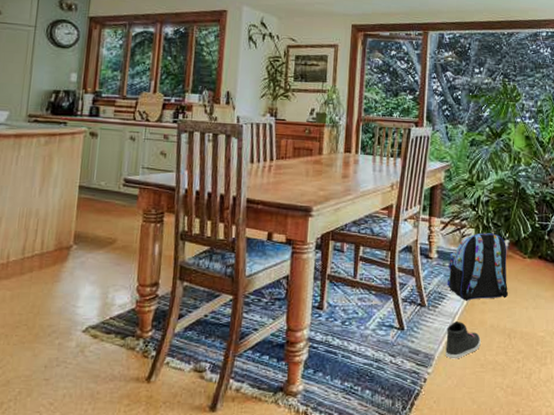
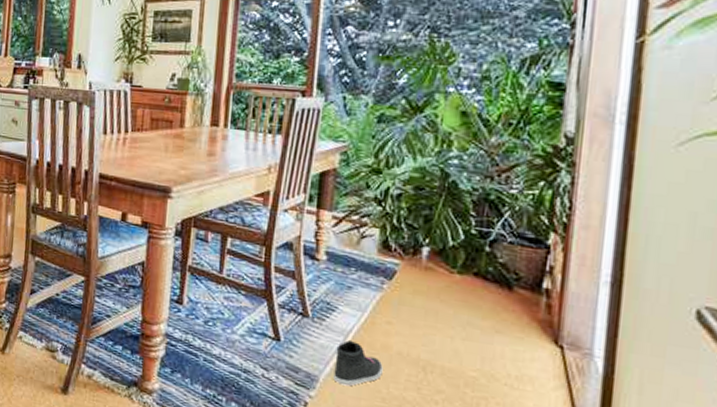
backpack: present [446,233,509,301] -> none [338,235,426,321]

